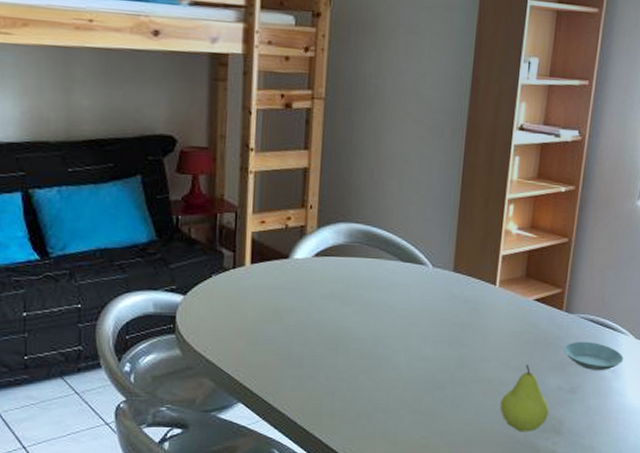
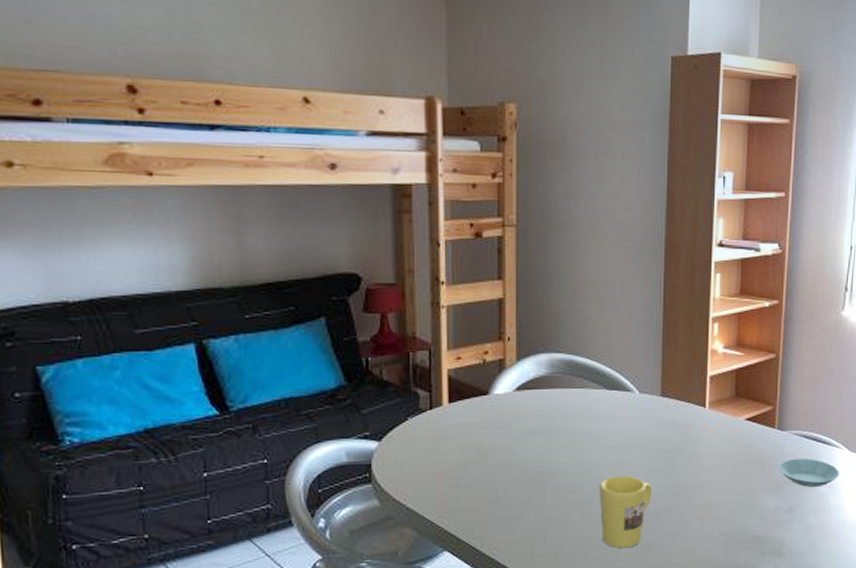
mug: none [387,344,438,413] -> present [599,475,651,548]
fruit: present [500,364,549,432] -> none [718,487,768,557]

